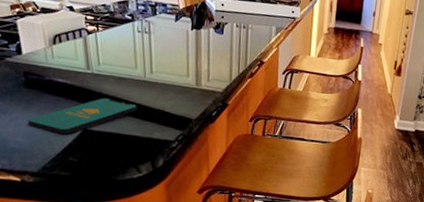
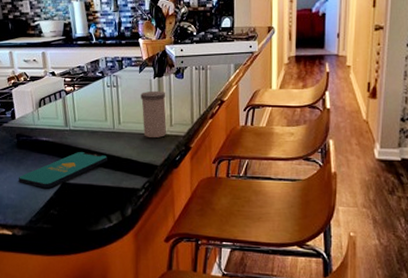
salt shaker: none [175,42,204,92] -> present [140,90,167,137]

